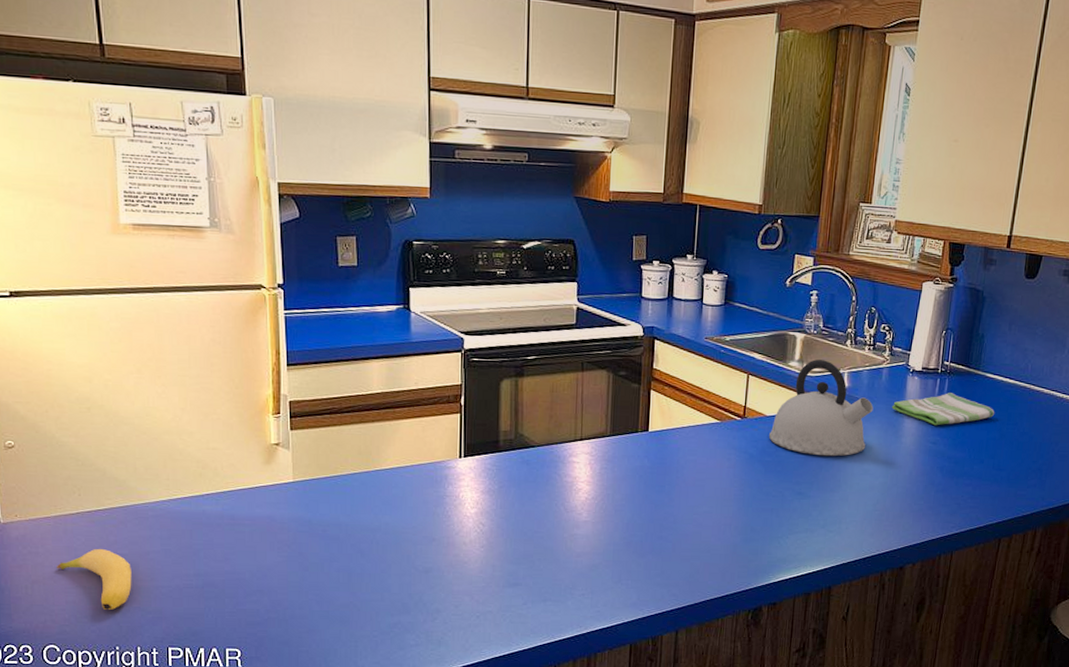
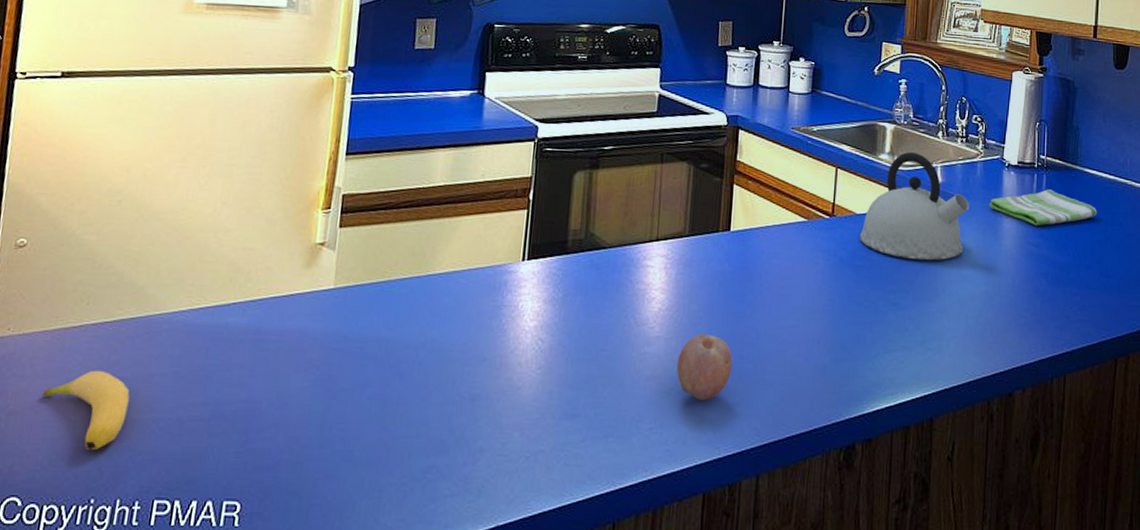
fruit: none [603,519,653,572] -> present [676,334,732,400]

